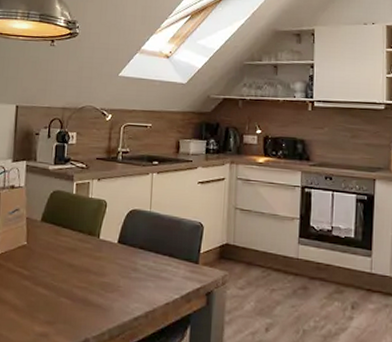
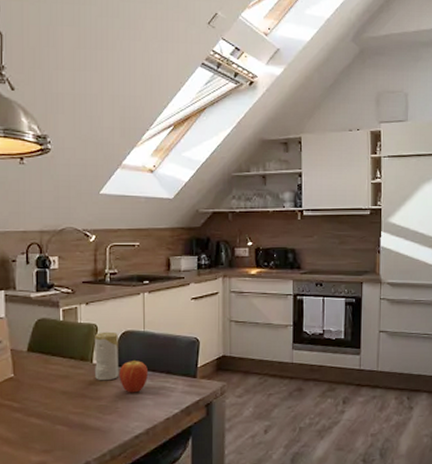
candle: none [101,208,125,258] -> present [95,331,118,381]
fruit: none [123,239,151,273] -> present [119,359,148,393]

